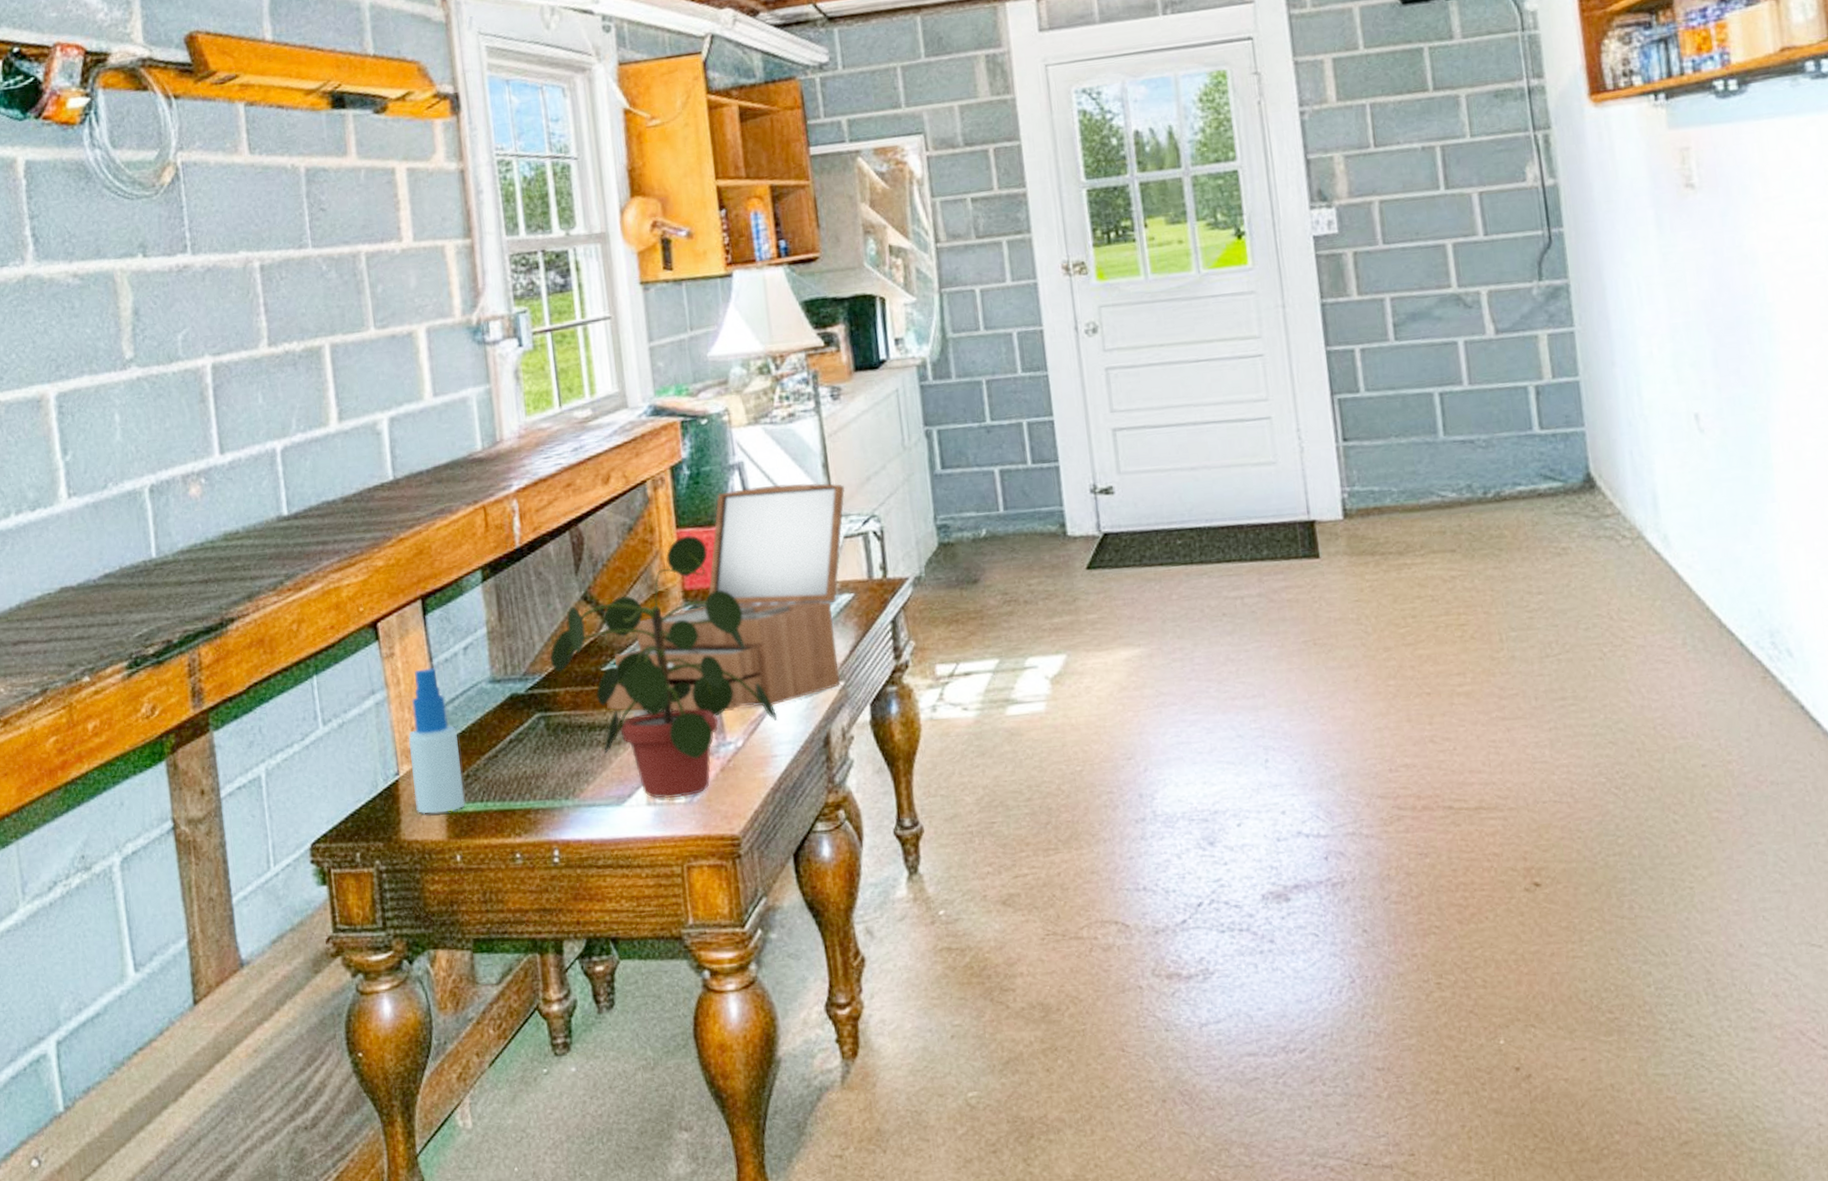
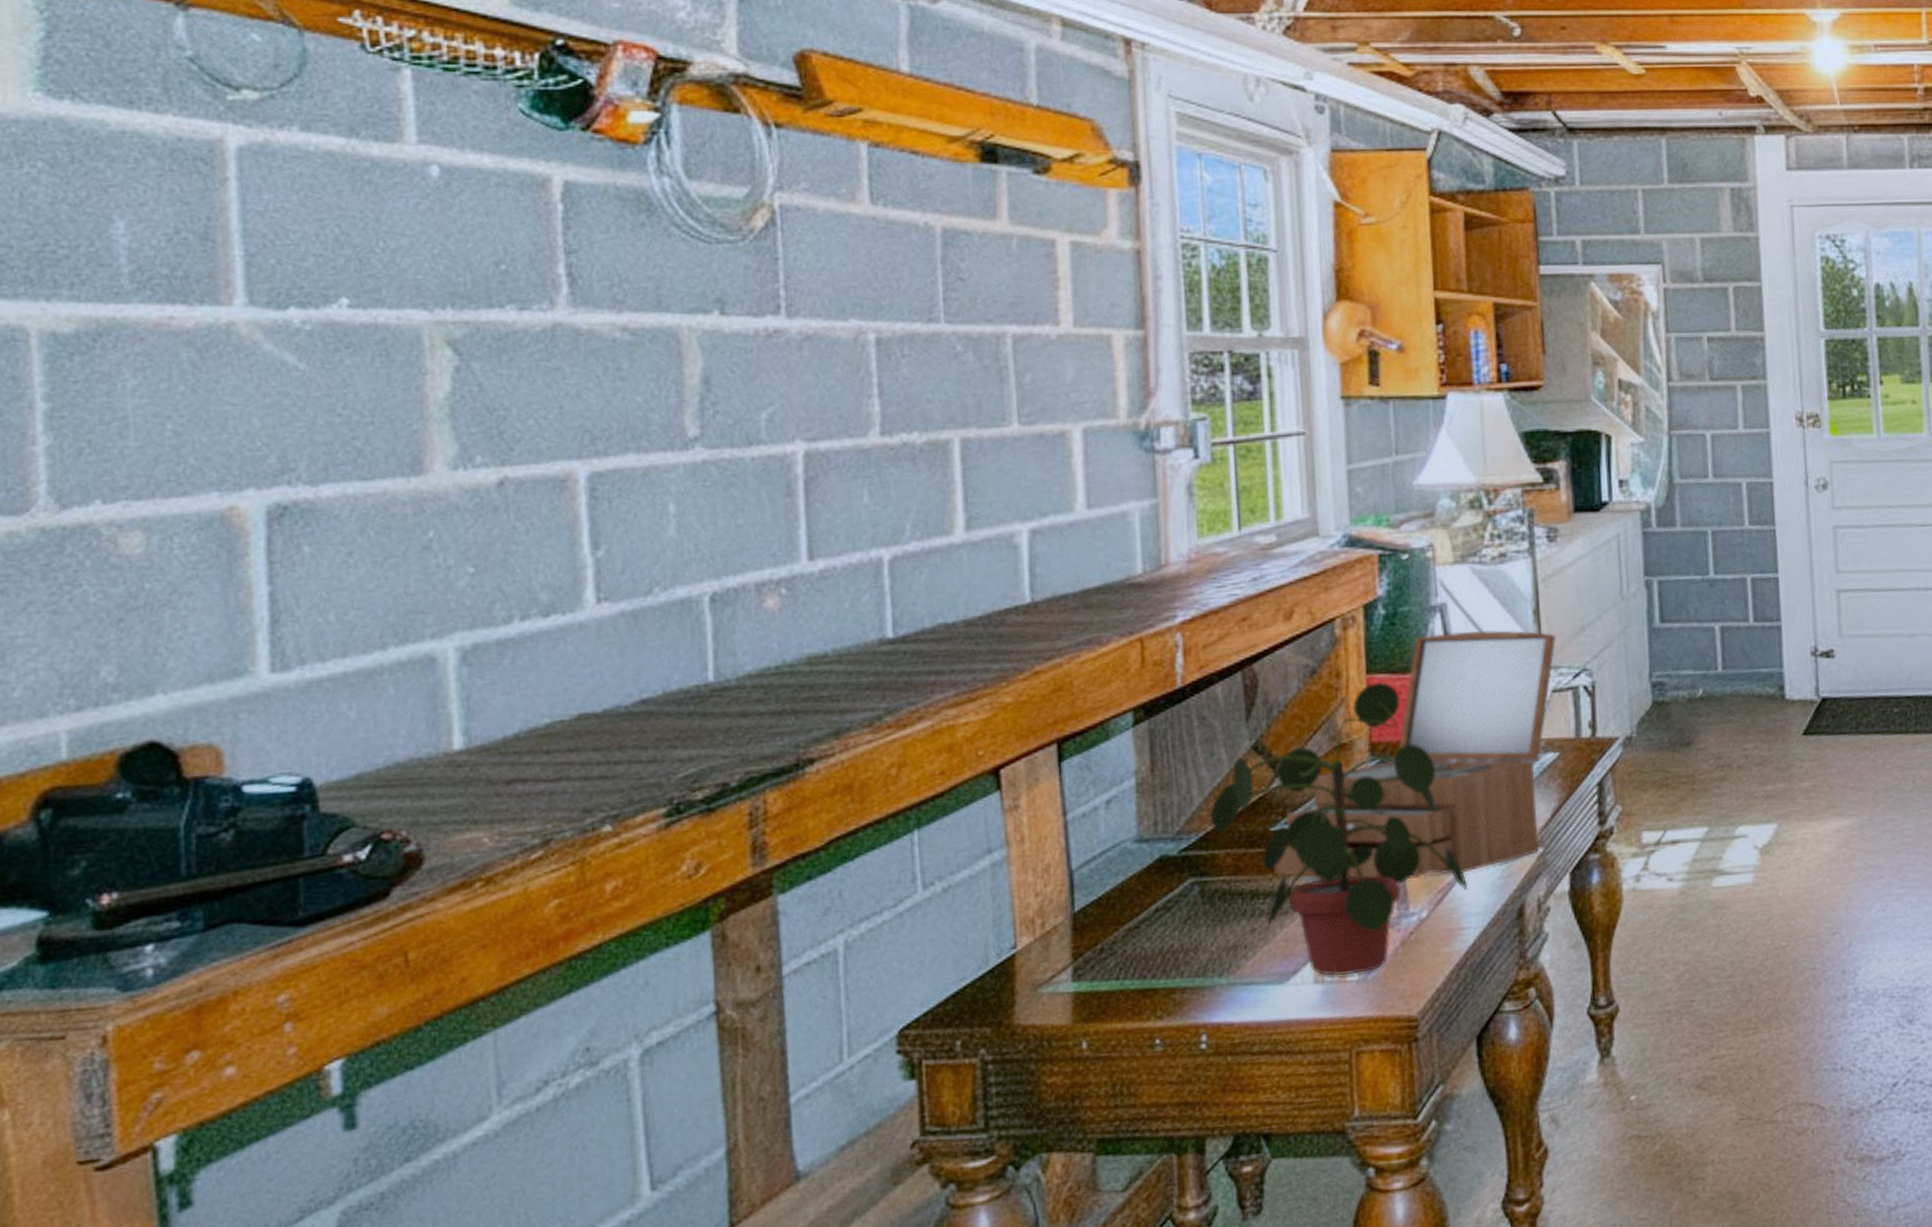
spray bottle: present [408,667,465,814] -> none [1030,823,1097,994]

